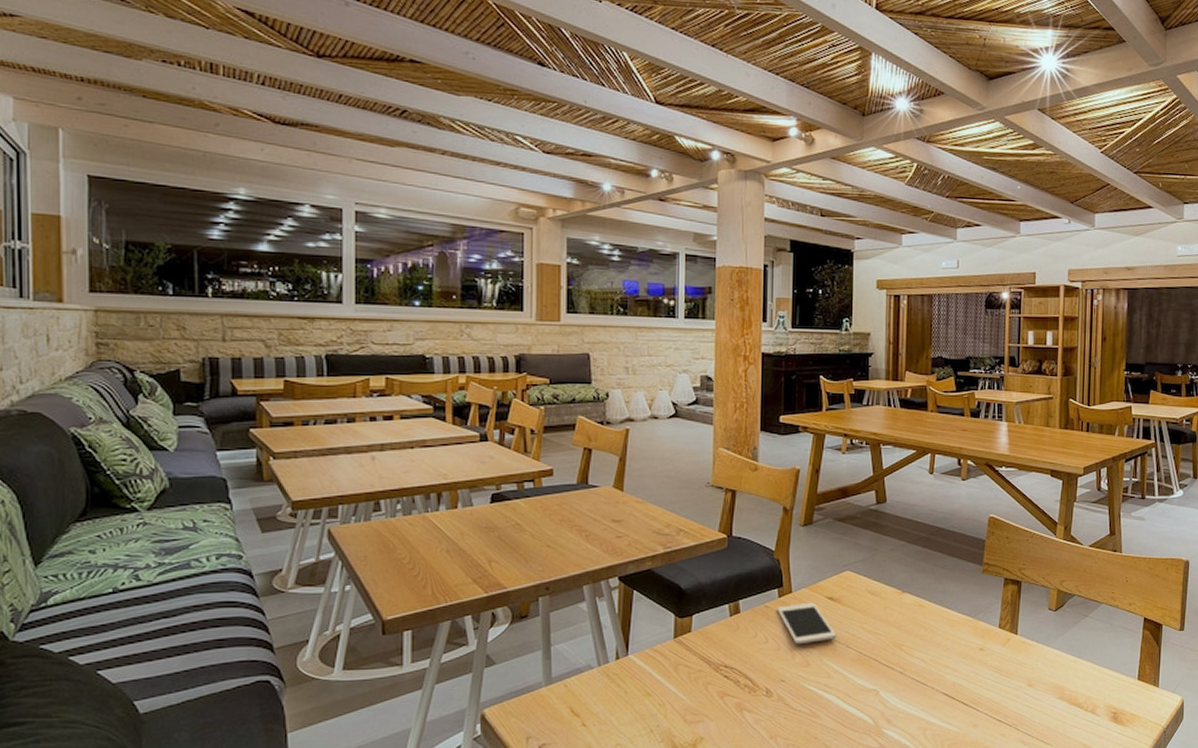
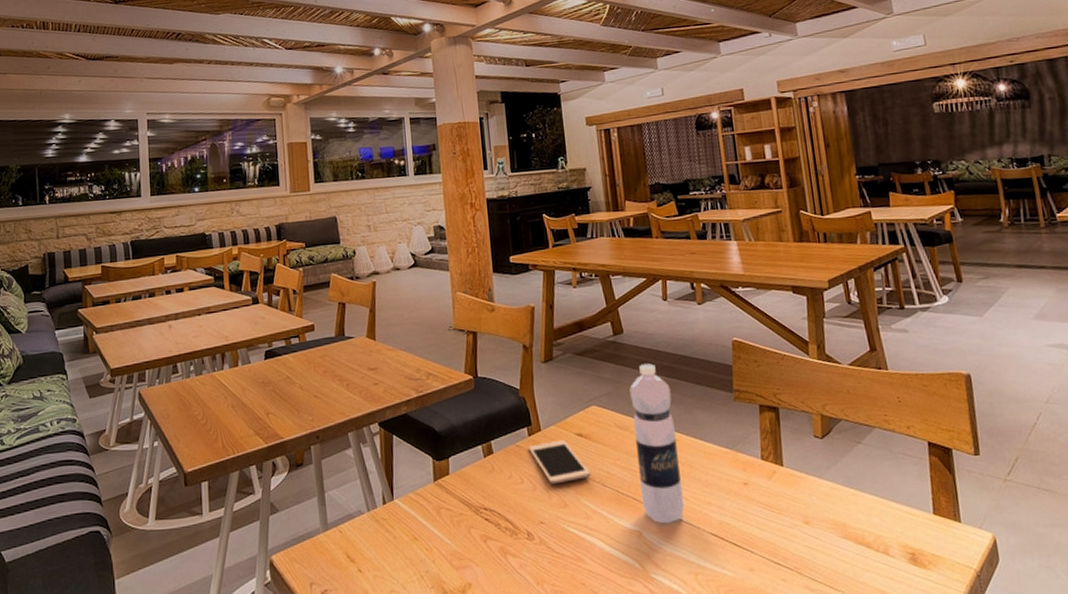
water bottle: none [882,534,924,684] -> present [629,363,685,524]

